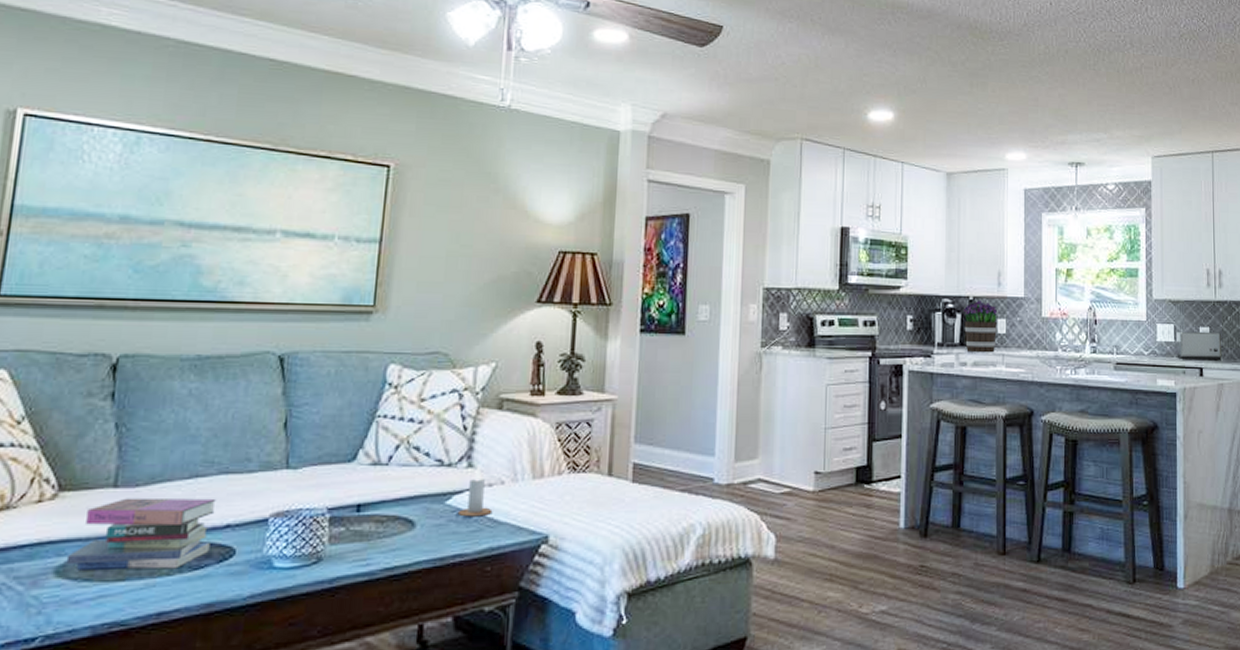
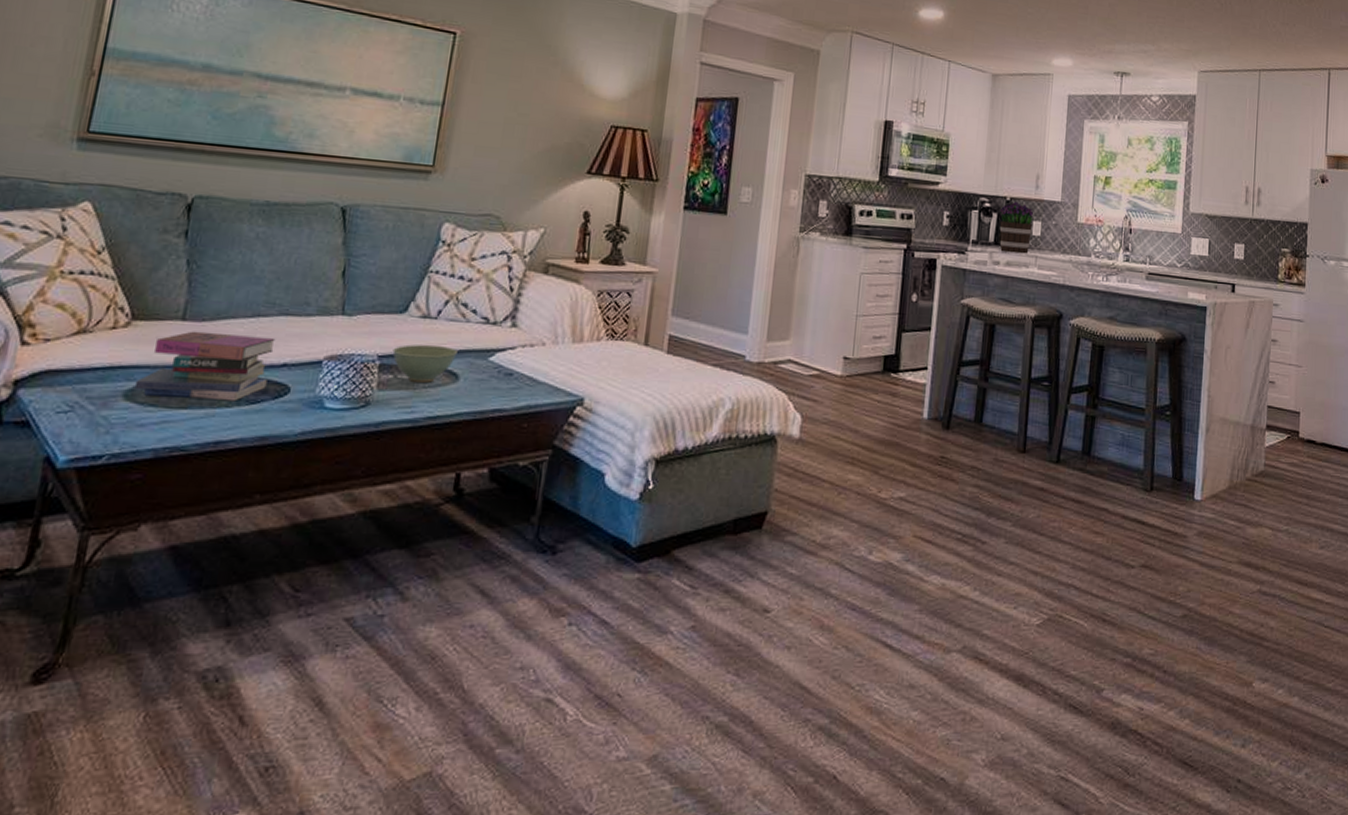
bowl: none [343,492,412,534] -> present [392,344,457,384]
candle: present [457,466,493,517] -> none [499,326,533,375]
toaster: present [1176,331,1222,361] -> none [1210,246,1257,279]

